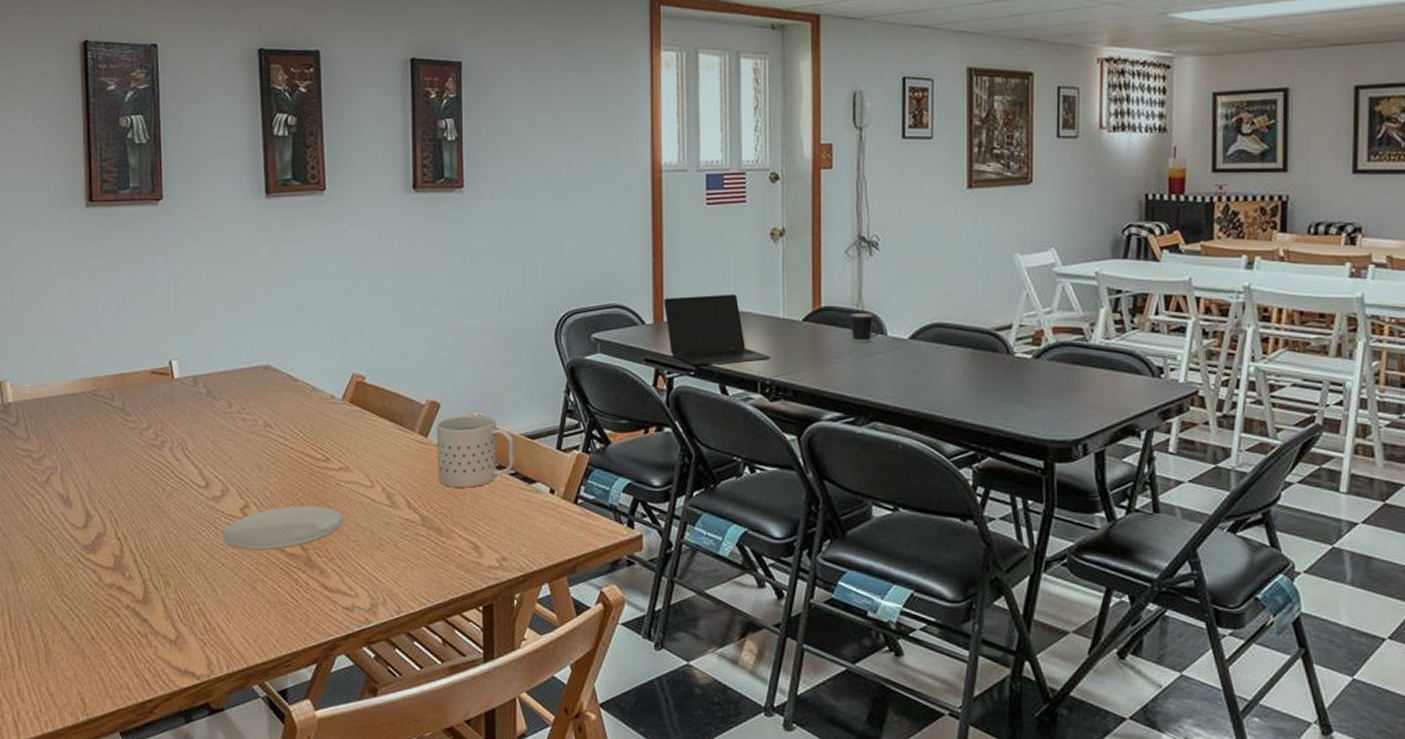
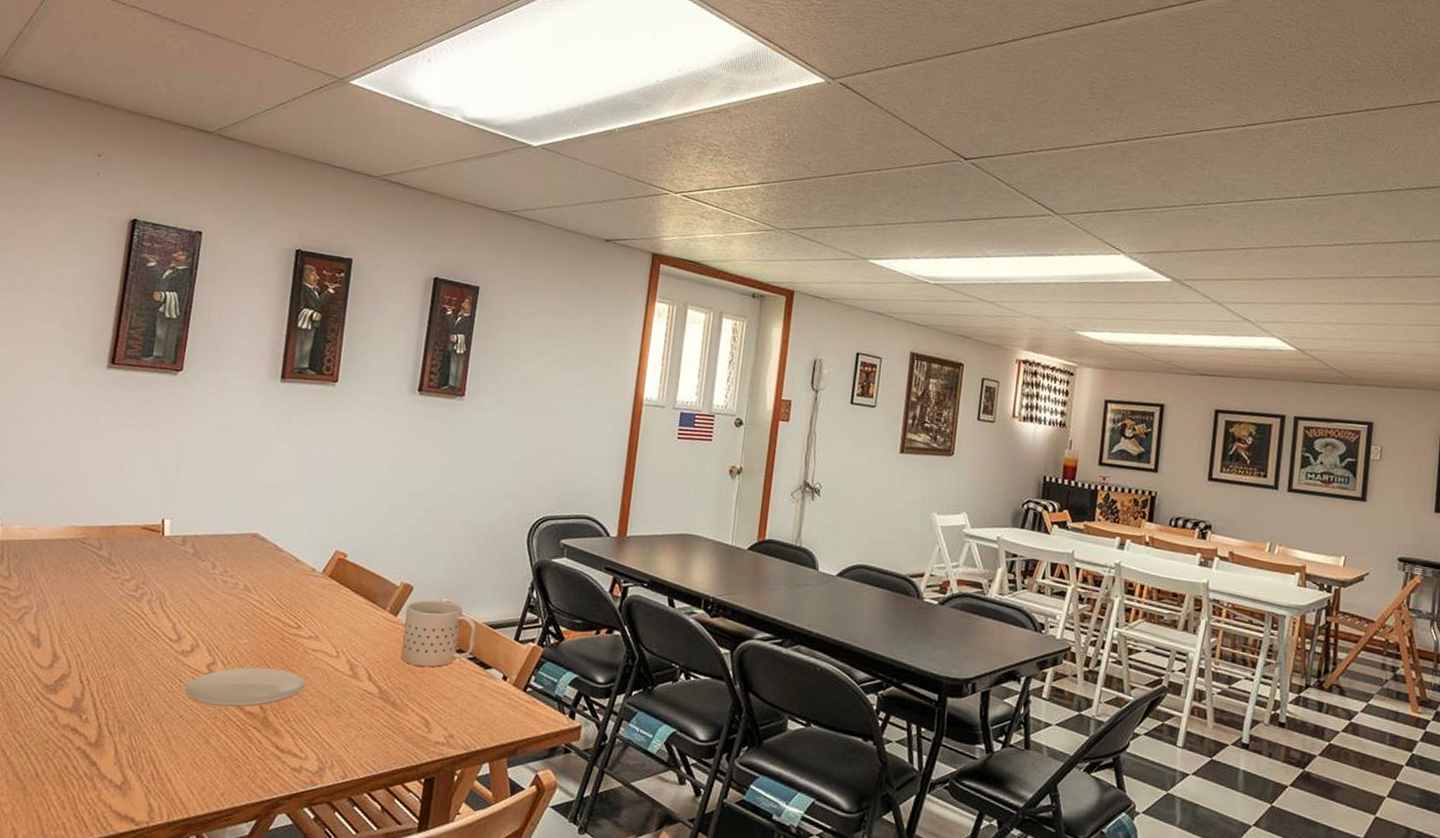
laptop: present [664,294,770,366] -> none [628,515,716,581]
mug: present [850,313,880,342] -> none [787,548,814,575]

